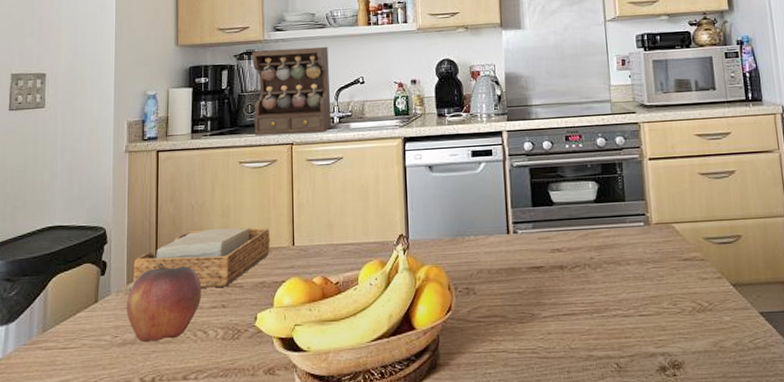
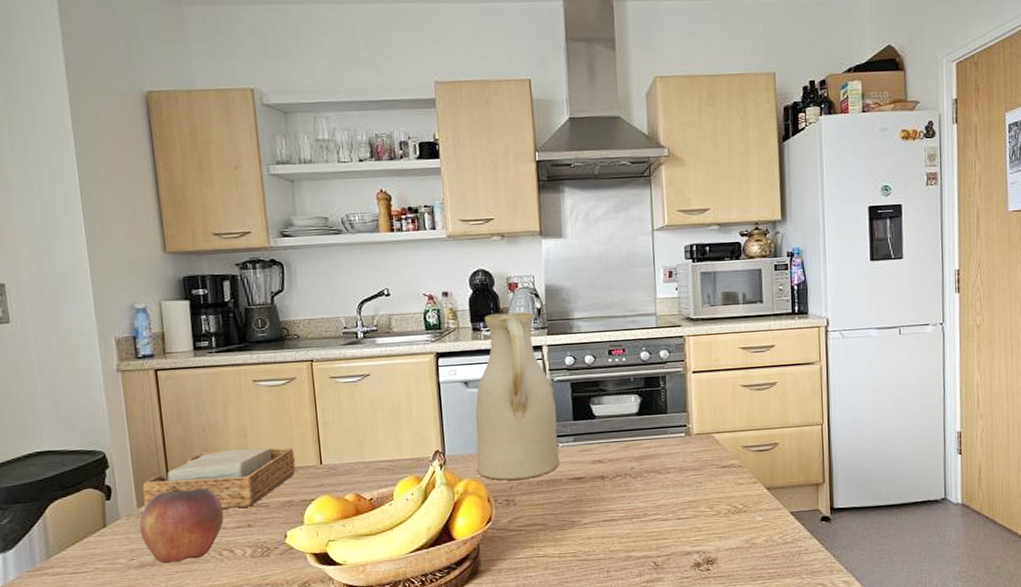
spice rack: present [252,46,332,136] -> none [257,254,355,352]
ceramic pitcher: none [438,98,519,268] -> present [475,311,560,481]

